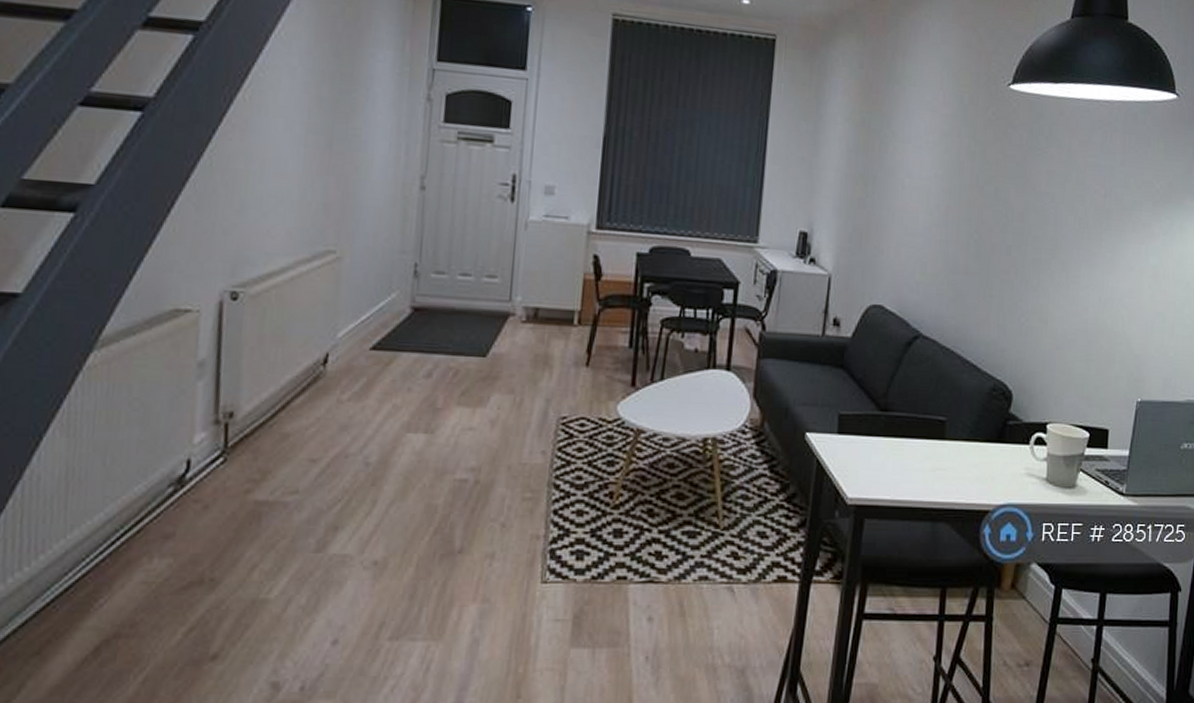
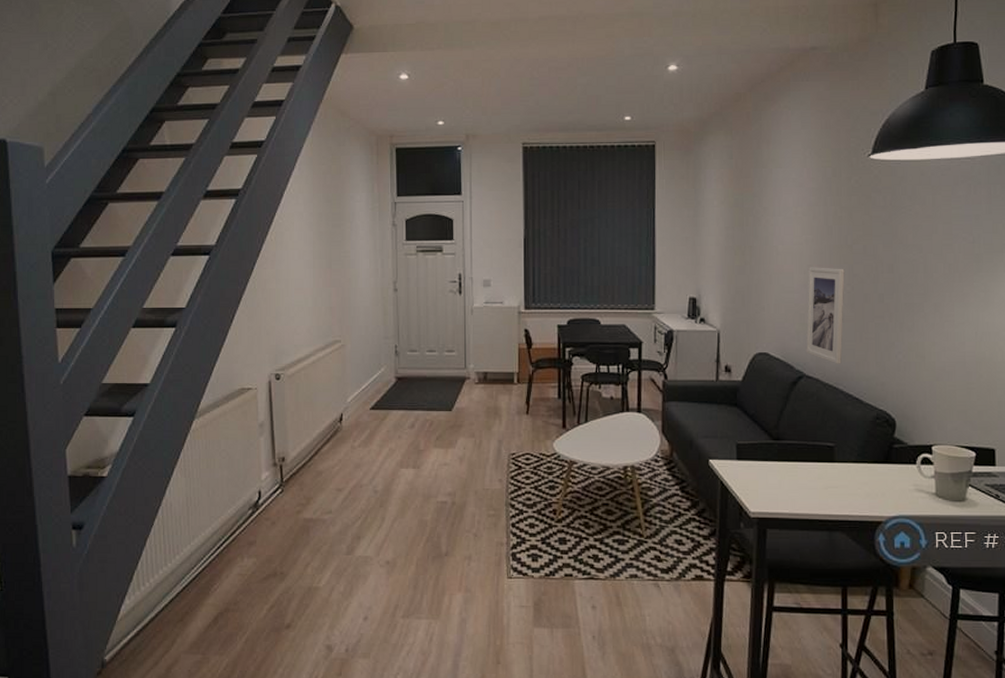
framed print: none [924,207,973,324] -> present [805,267,845,364]

